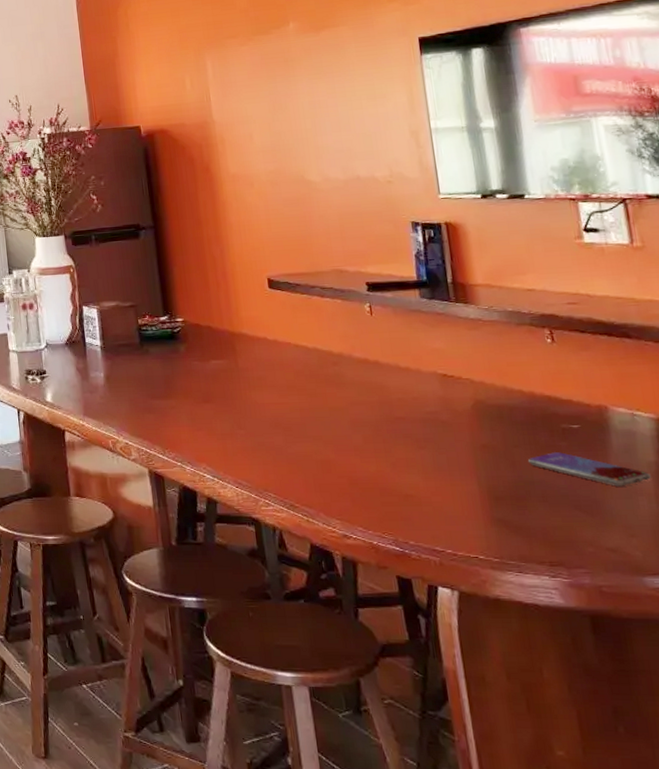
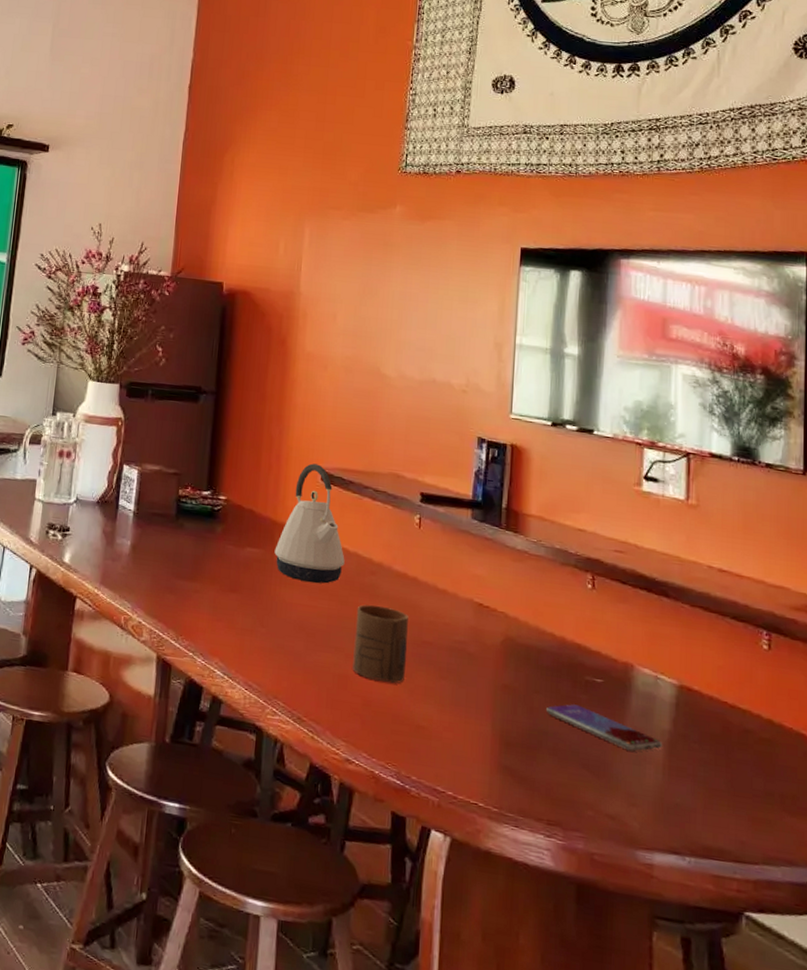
kettle: none [238,274,307,382] -> present [274,463,345,584]
cup: none [326,392,385,461] -> present [352,604,408,684]

